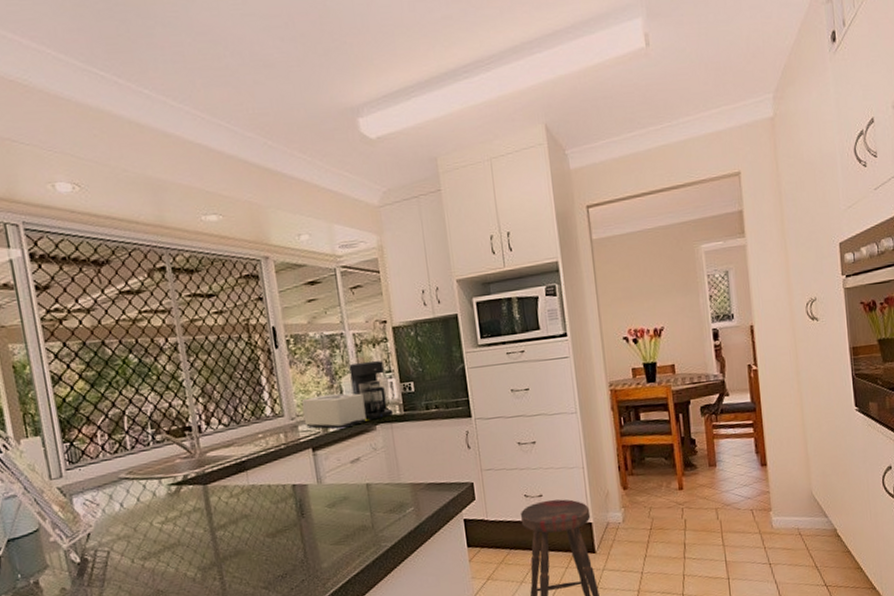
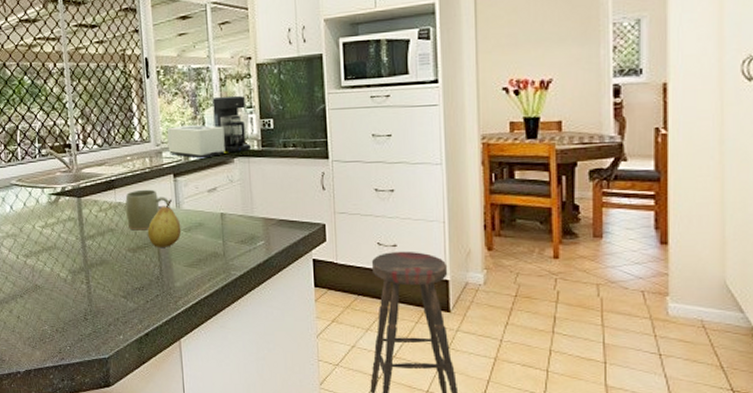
mug: none [259,466,311,514] -> present [125,189,171,231]
fruit: none [287,475,325,529] -> present [147,199,182,247]

